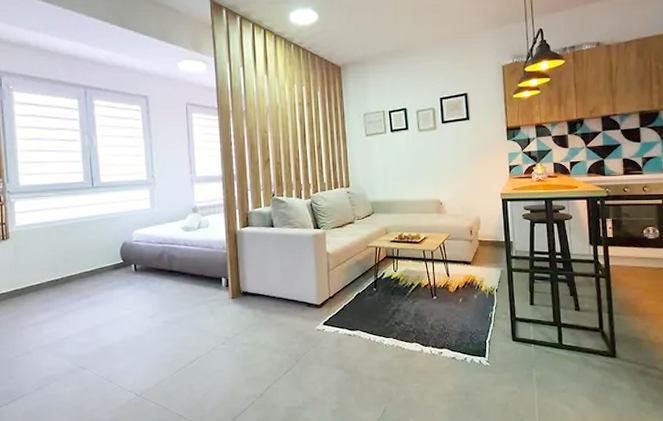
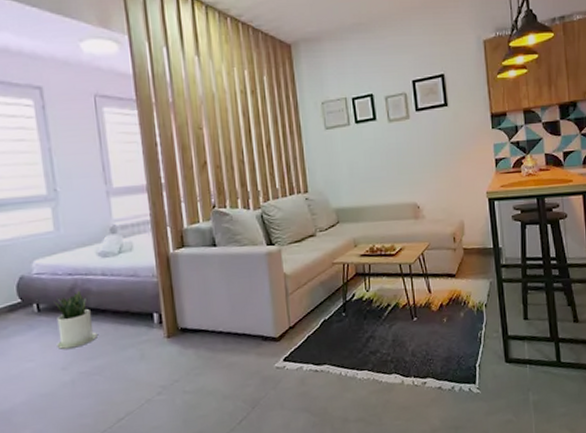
planter: none [147,256,178,302] -> present [54,290,97,349]

